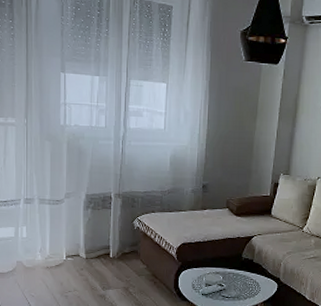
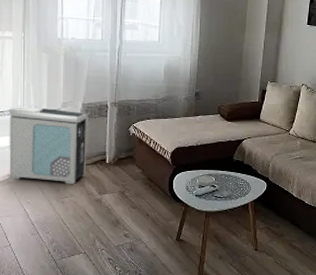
air purifier: none [13,195,91,278] -> present [9,106,87,184]

